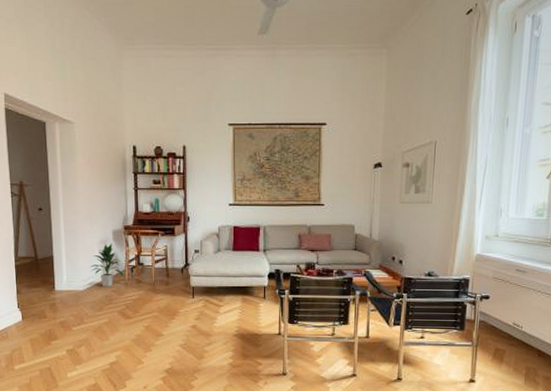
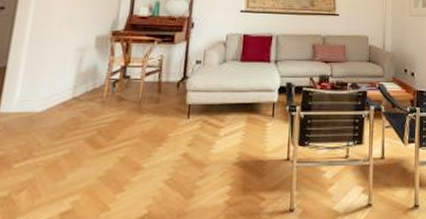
indoor plant: present [90,243,124,287] -> none [56,51,102,106]

